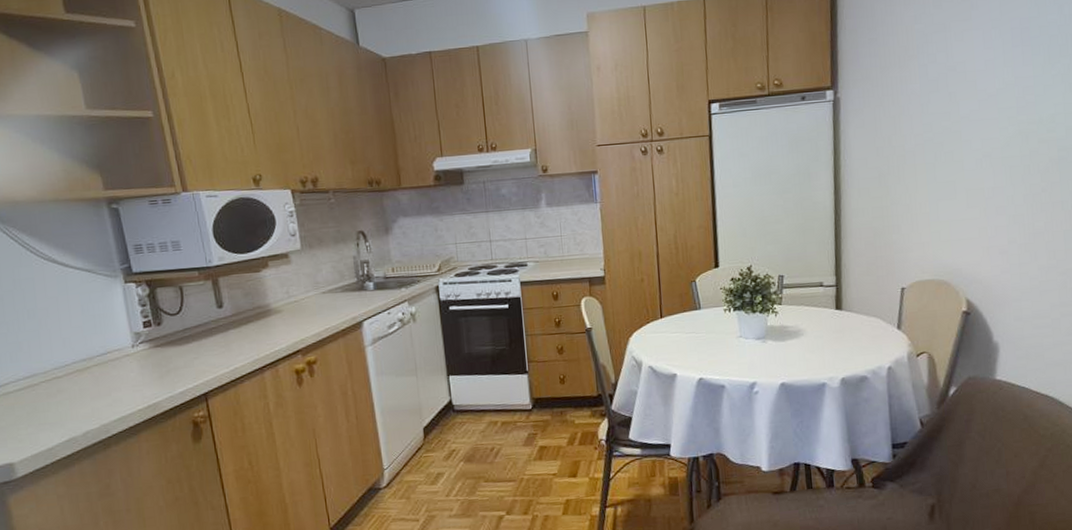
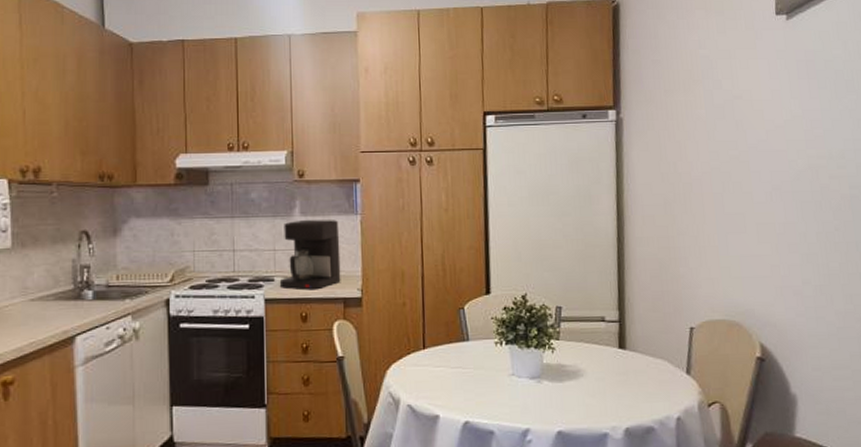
coffee maker: none [532,209,586,273] -> present [279,220,341,290]

